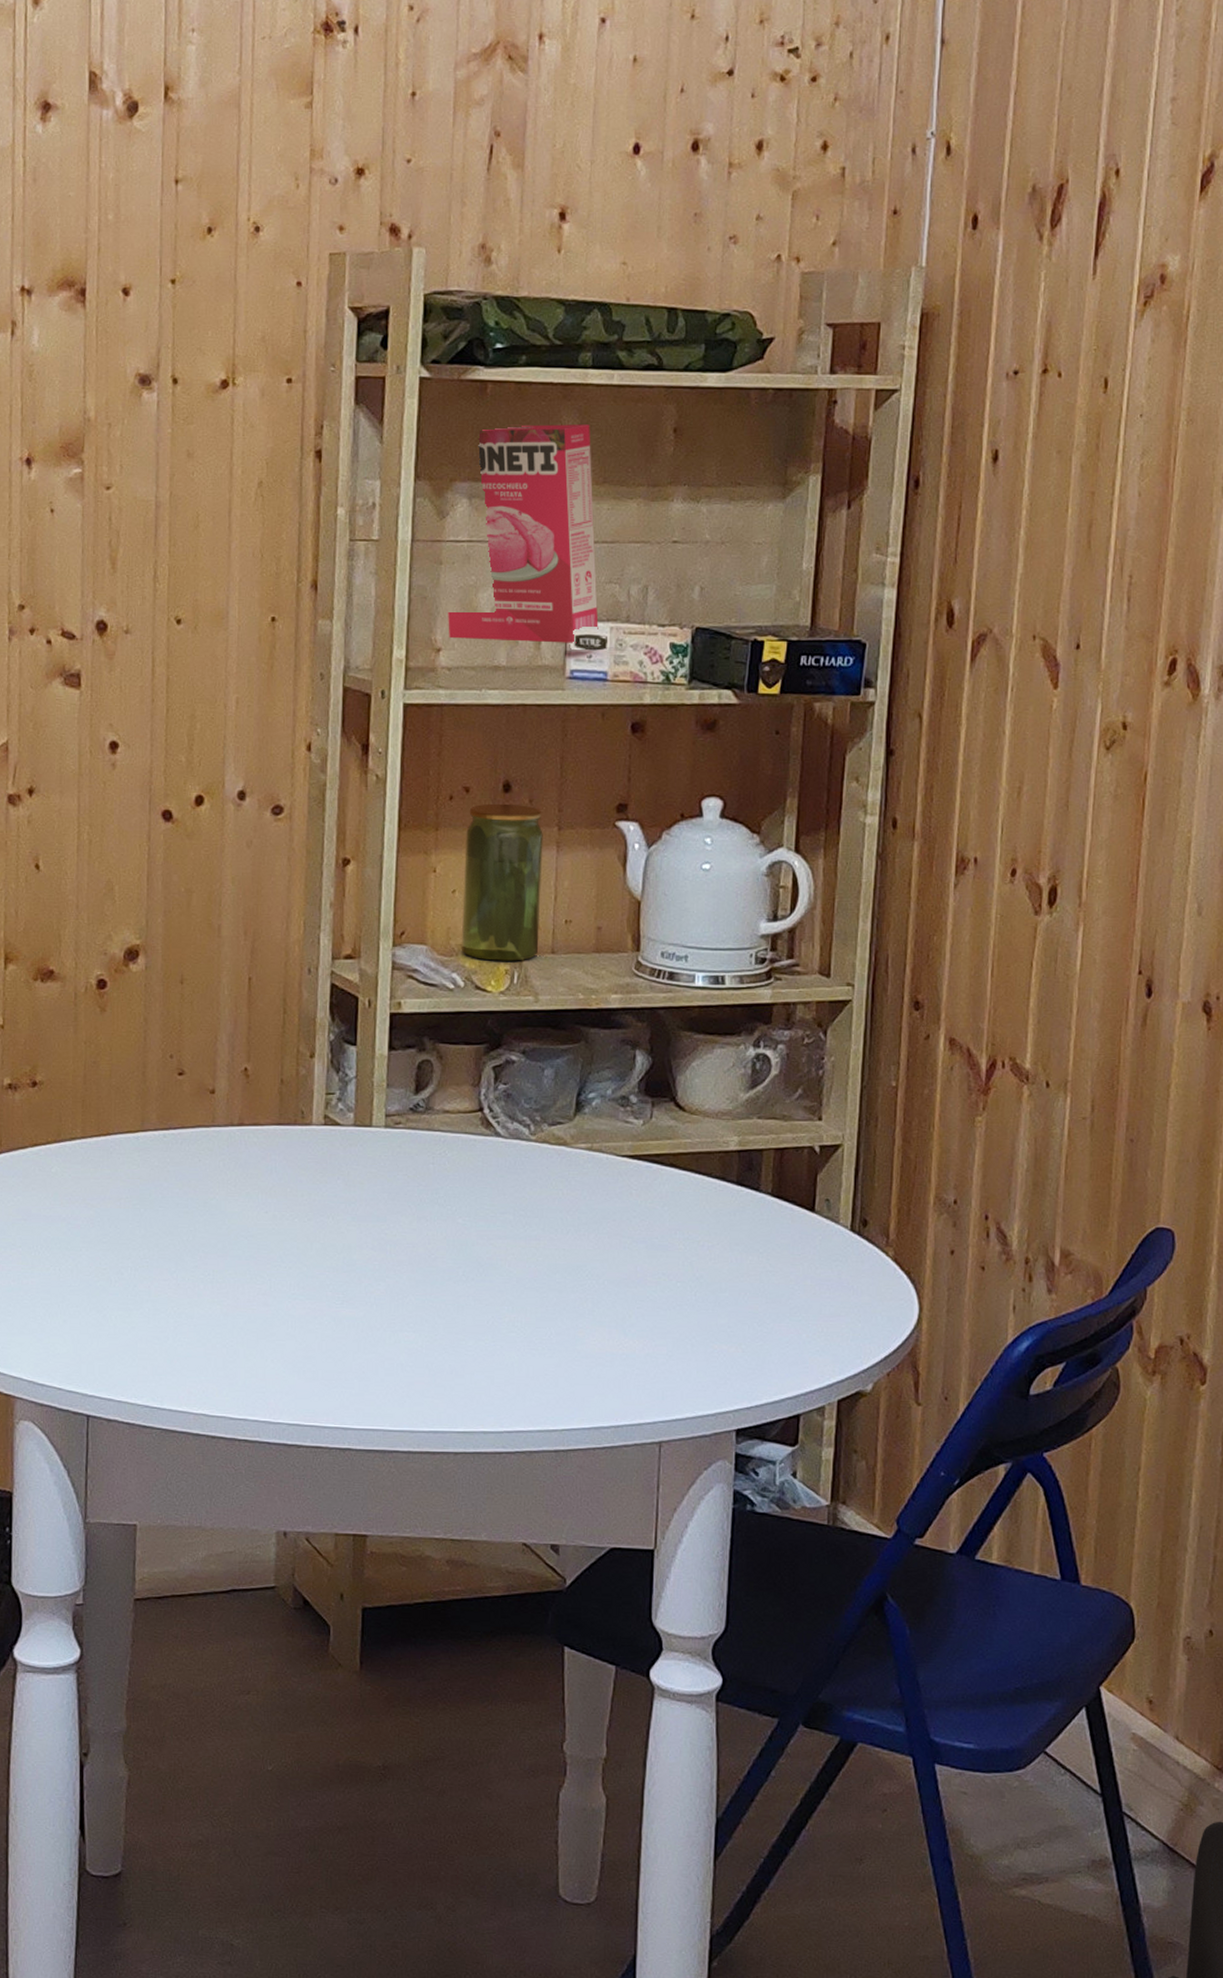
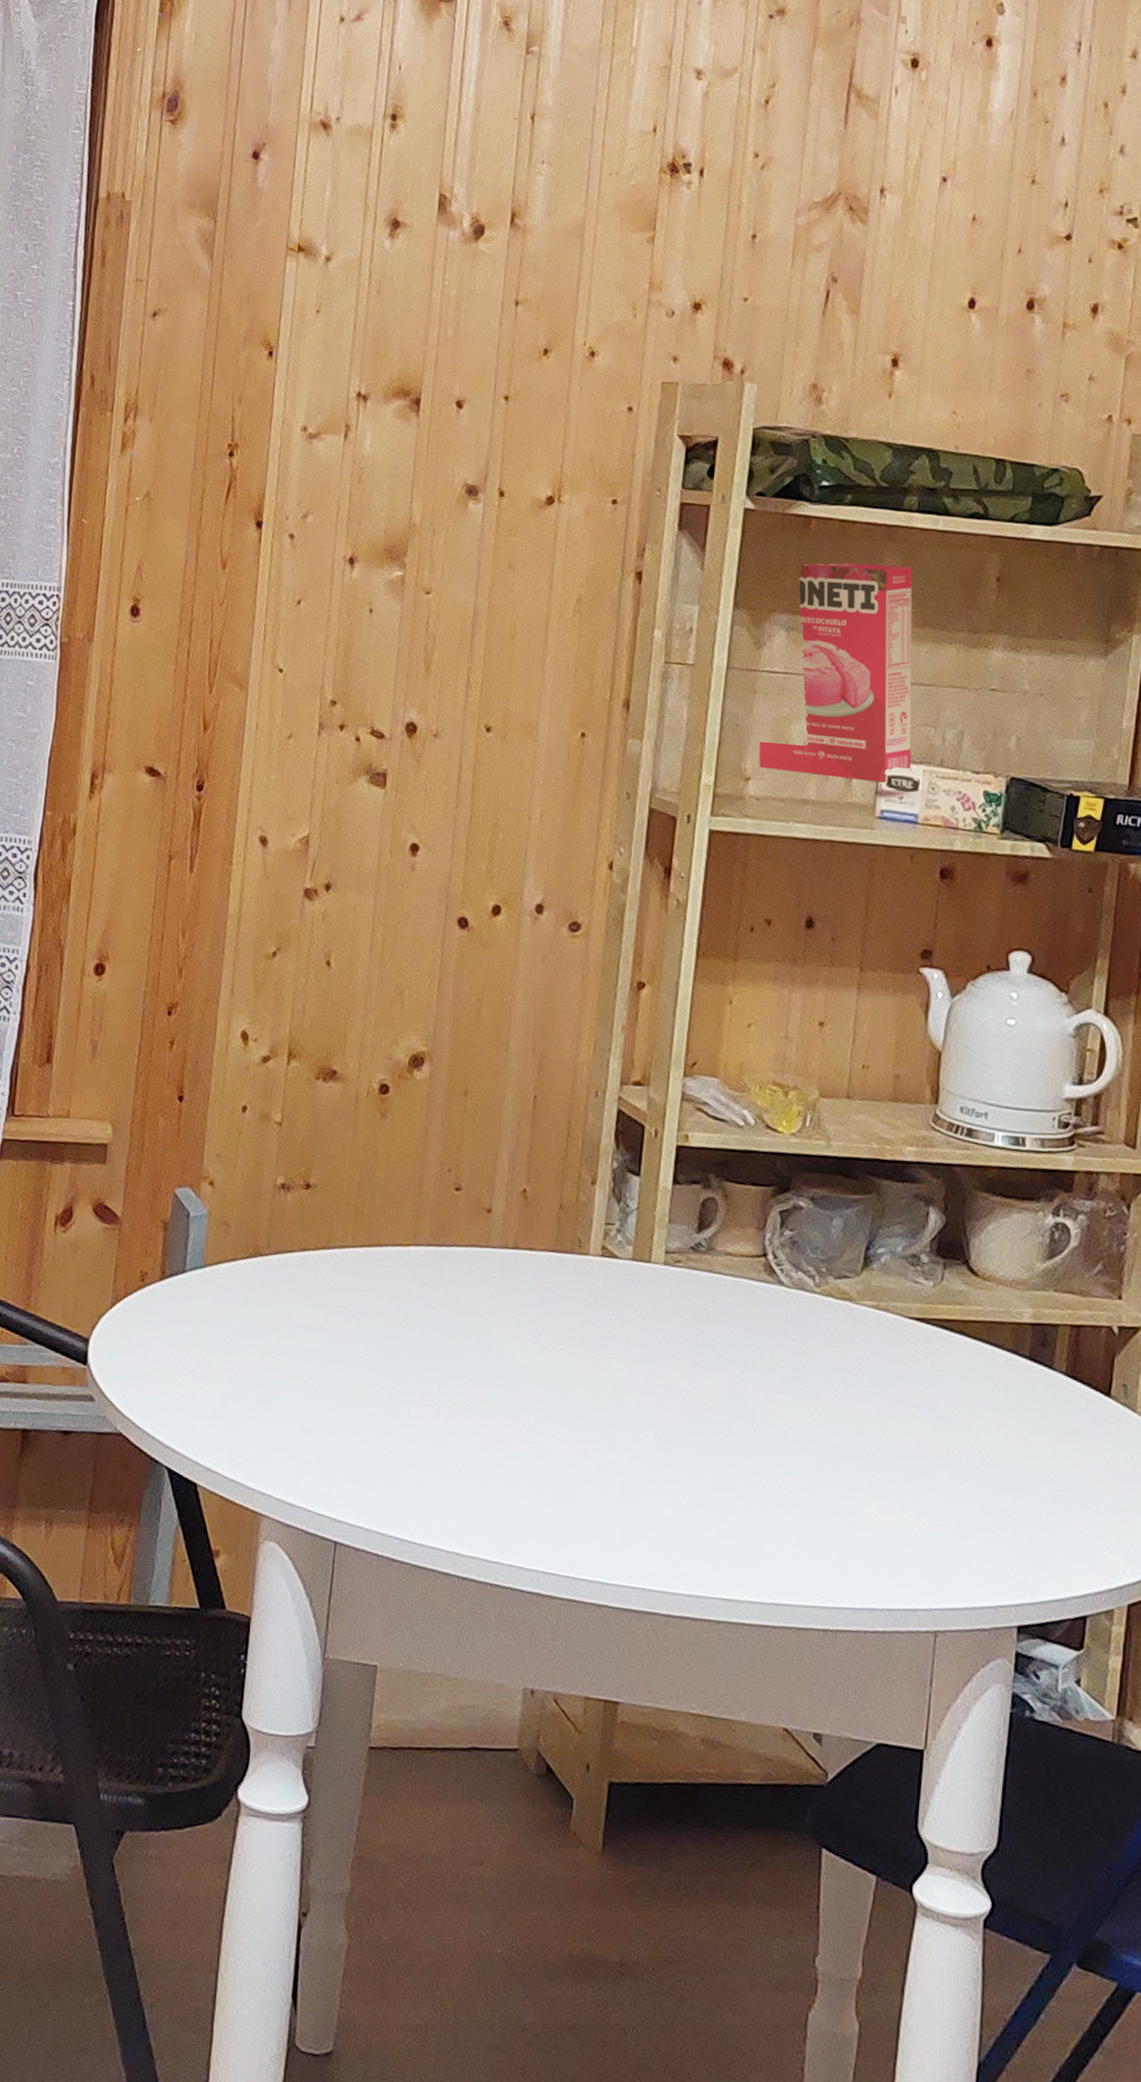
jar: present [461,803,543,961] -> none [753,938,845,1103]

